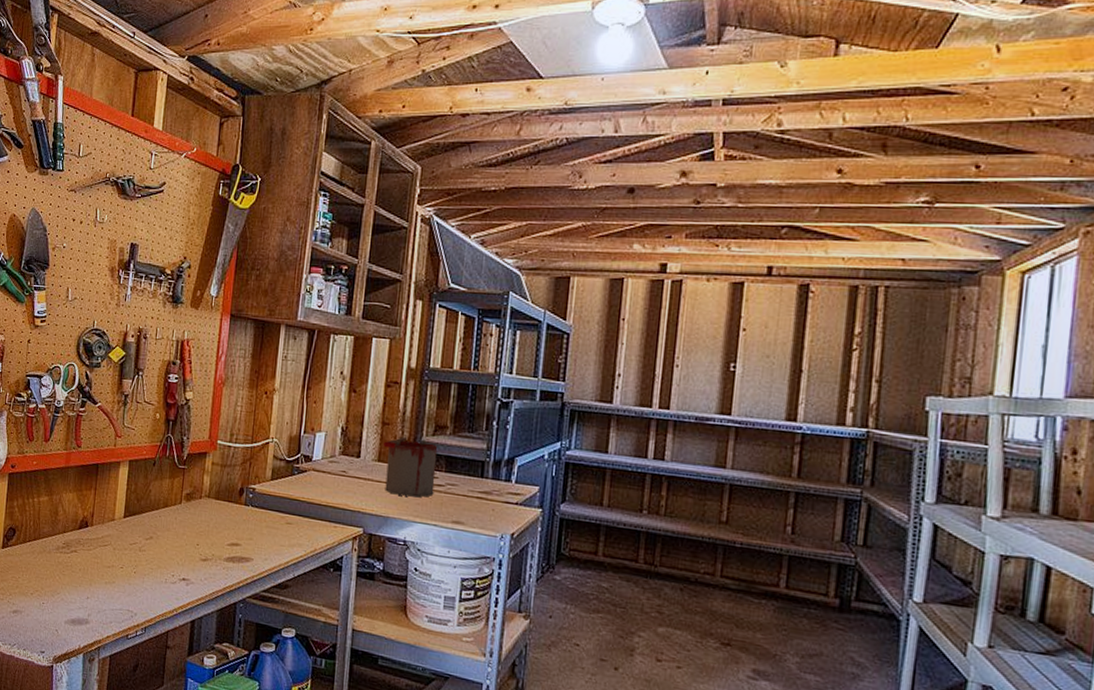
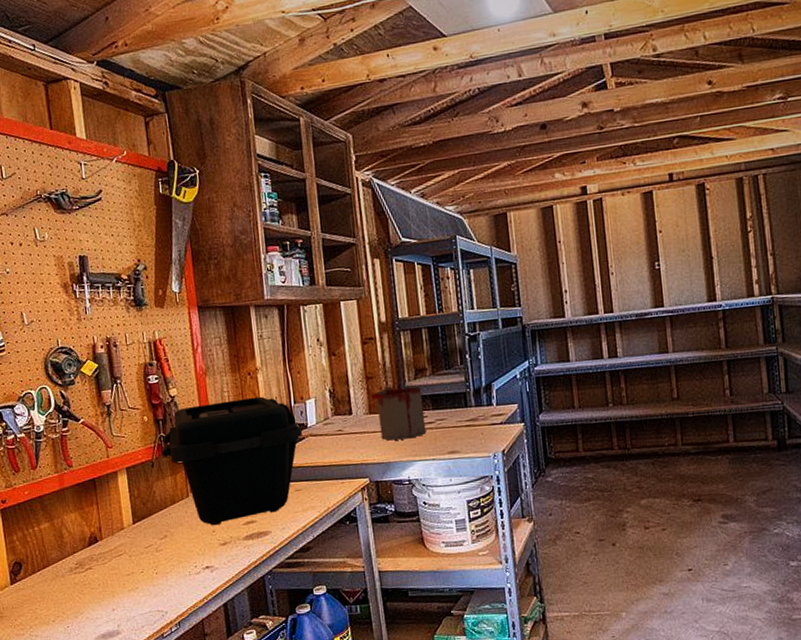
toolbox: none [165,413,307,541] -> present [162,396,303,525]

